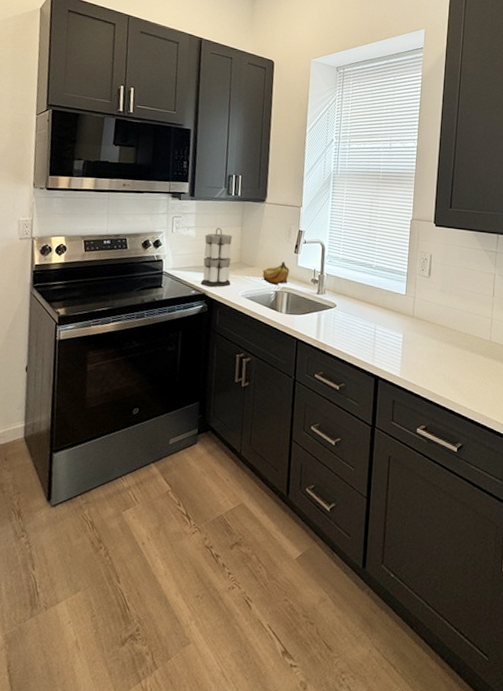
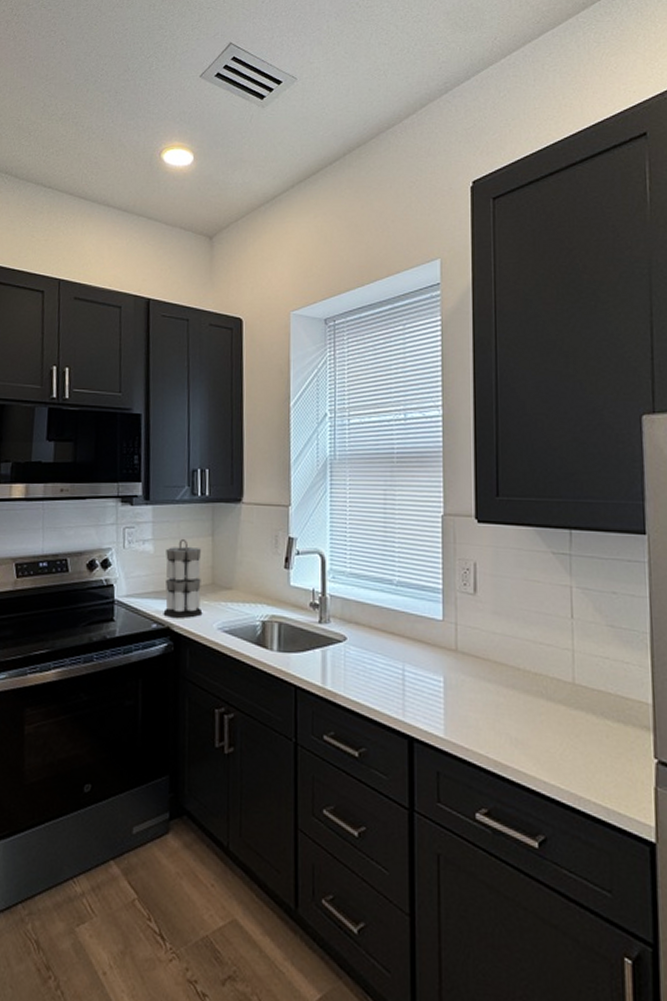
fruit: present [262,262,290,285] -> none [243,581,280,613]

